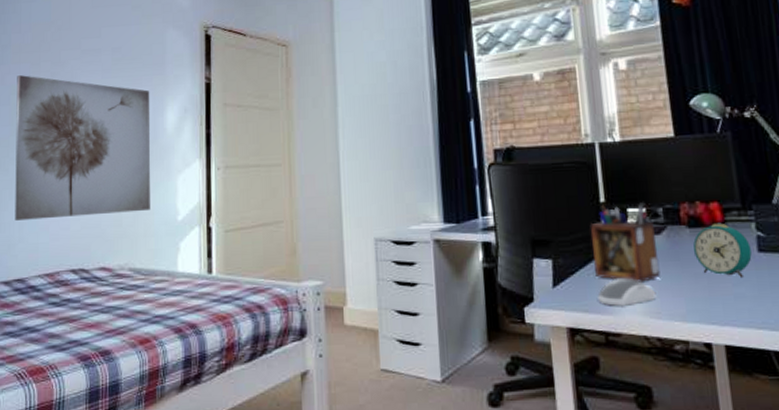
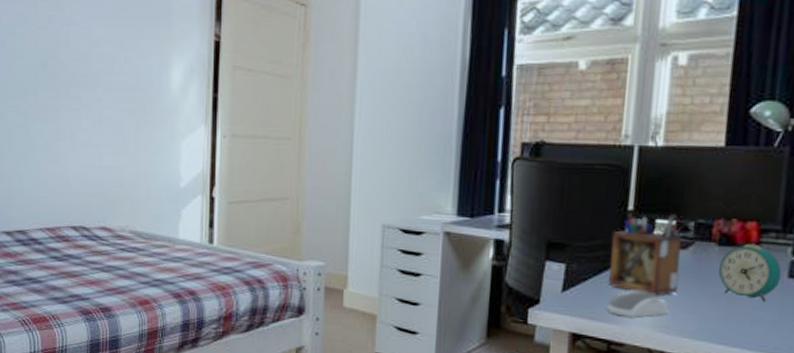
wall art: present [15,75,151,220] -> none [12,15,155,175]

